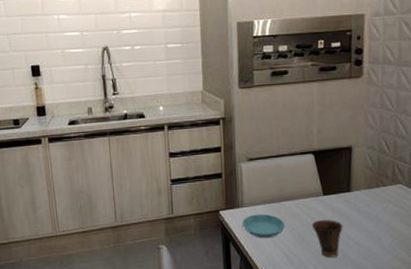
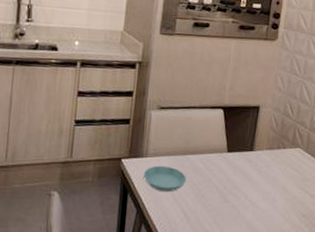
cup: present [311,219,343,258] -> none [212,176,243,217]

